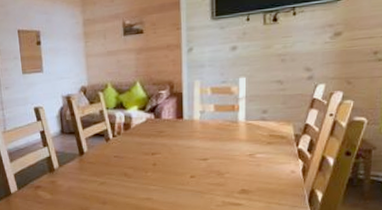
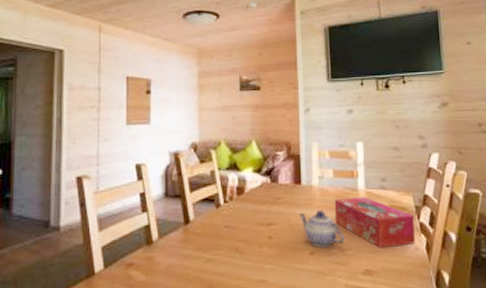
teapot: none [180,141,224,173] -> present [298,210,346,248]
tissue box: none [214,128,292,172] -> present [334,196,415,248]

